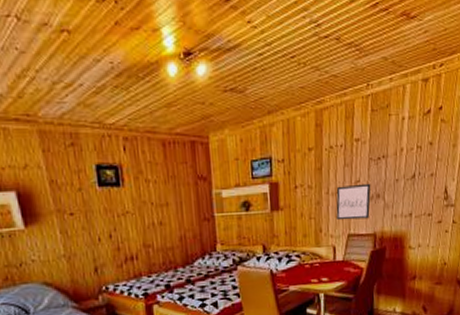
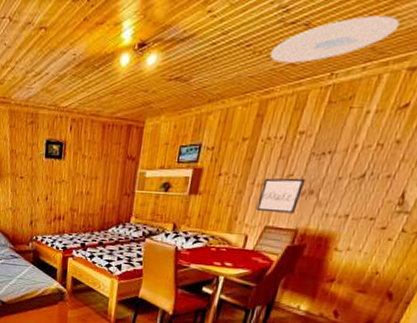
ceiling light: none [314,33,407,74] -> present [270,15,400,63]

